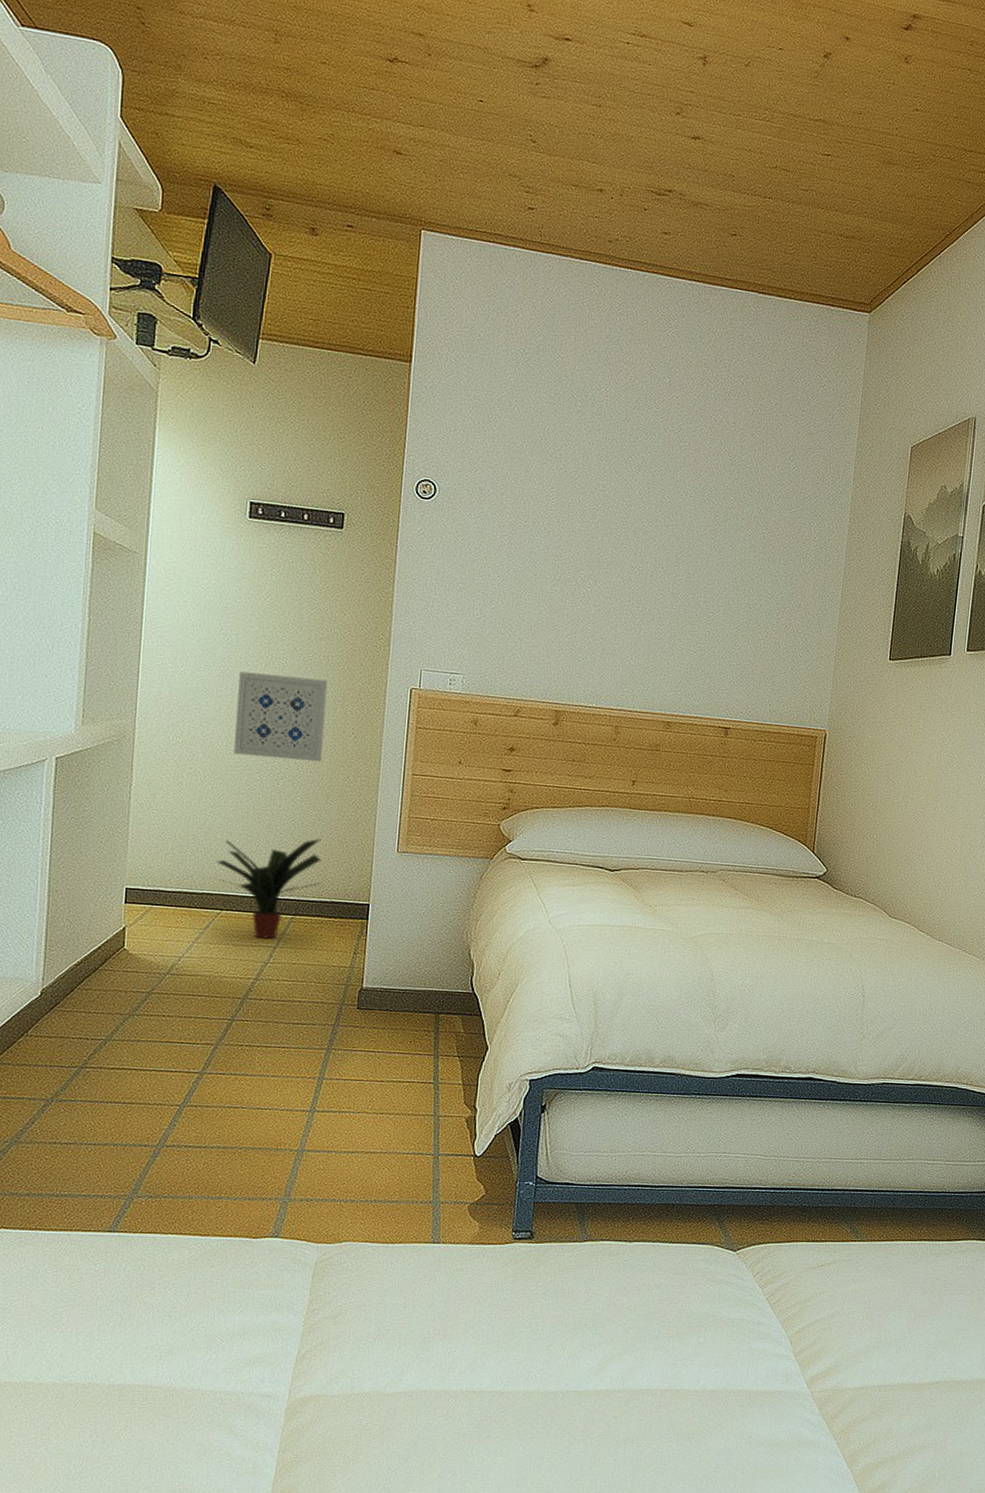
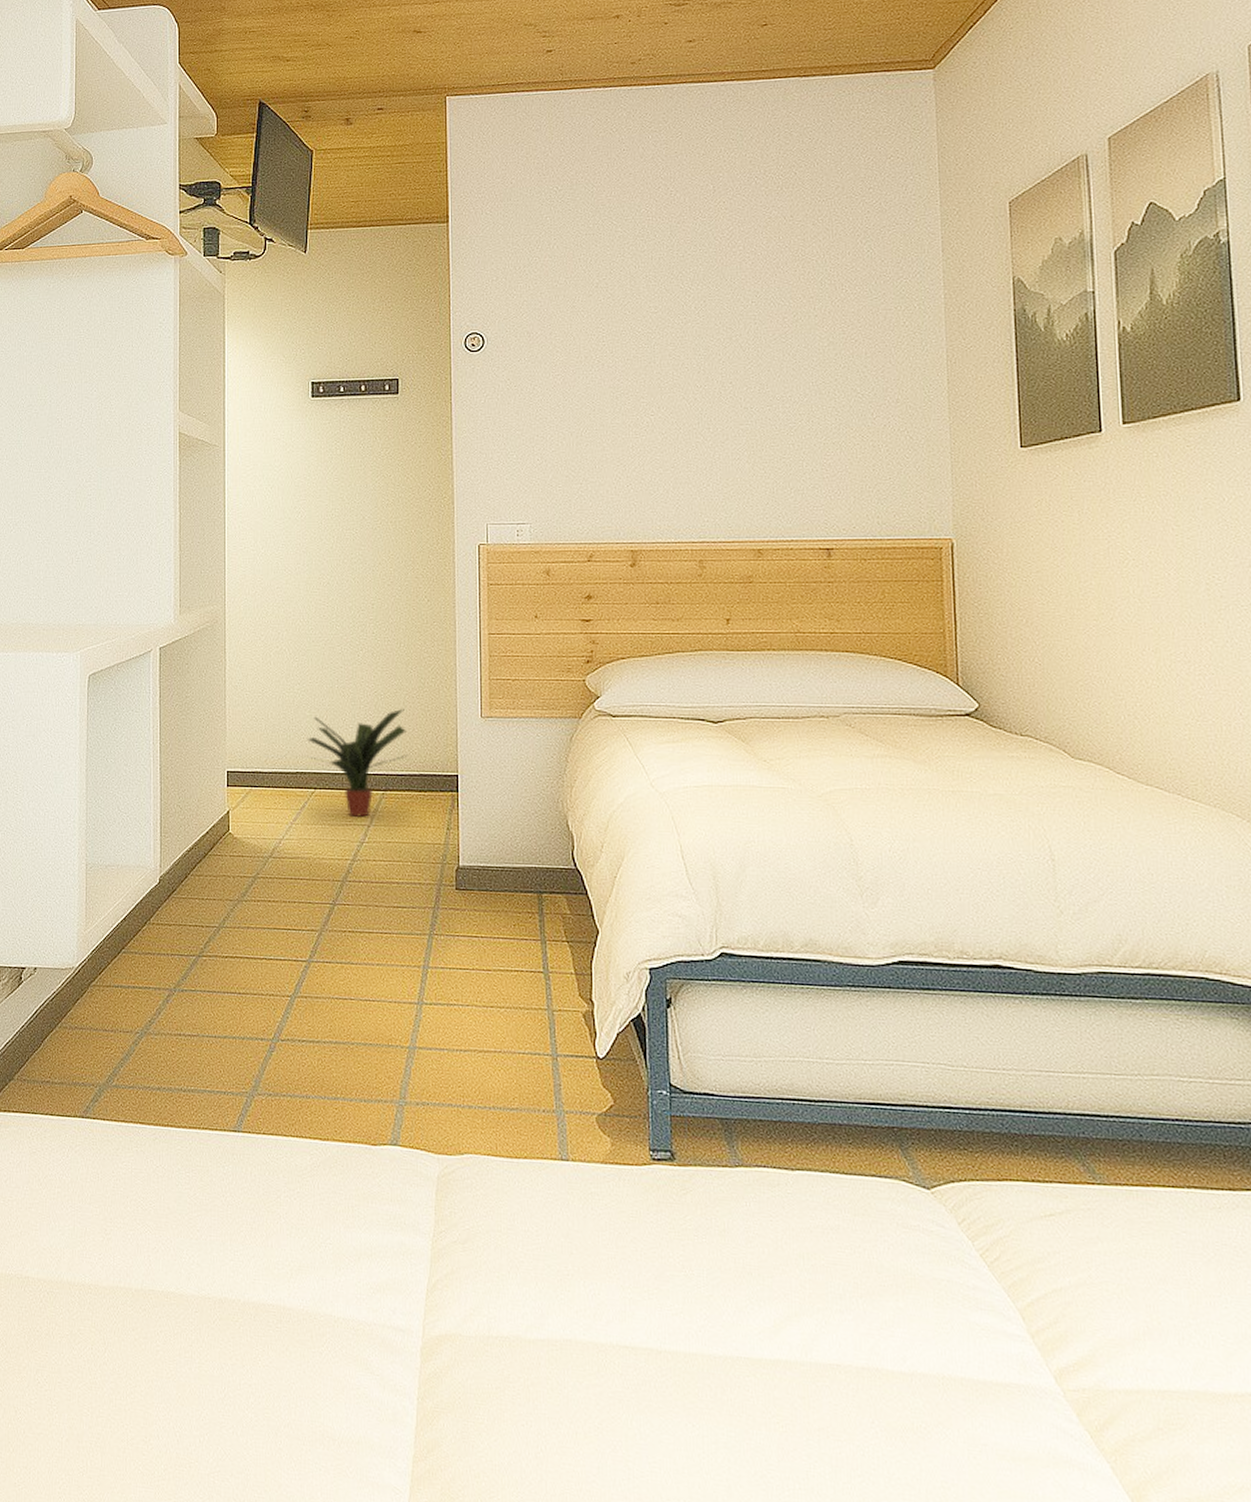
wall art: present [233,671,328,762] -> none [314,546,398,630]

